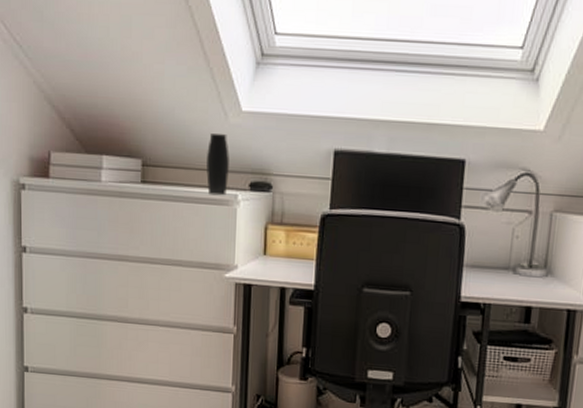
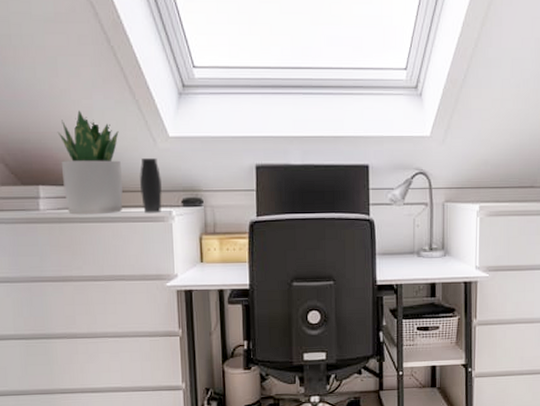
planter: none [125,76,189,192] -> present [57,110,123,215]

